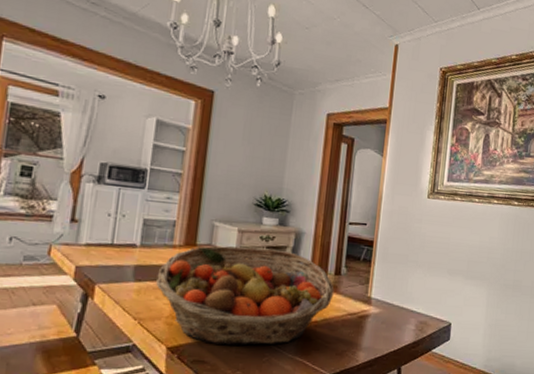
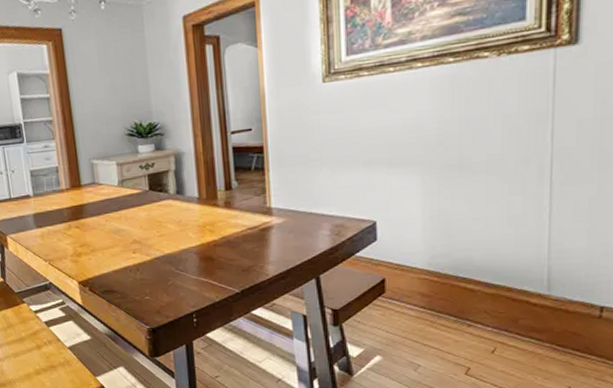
fruit basket: present [156,245,334,345] -> none [54,175,228,274]

